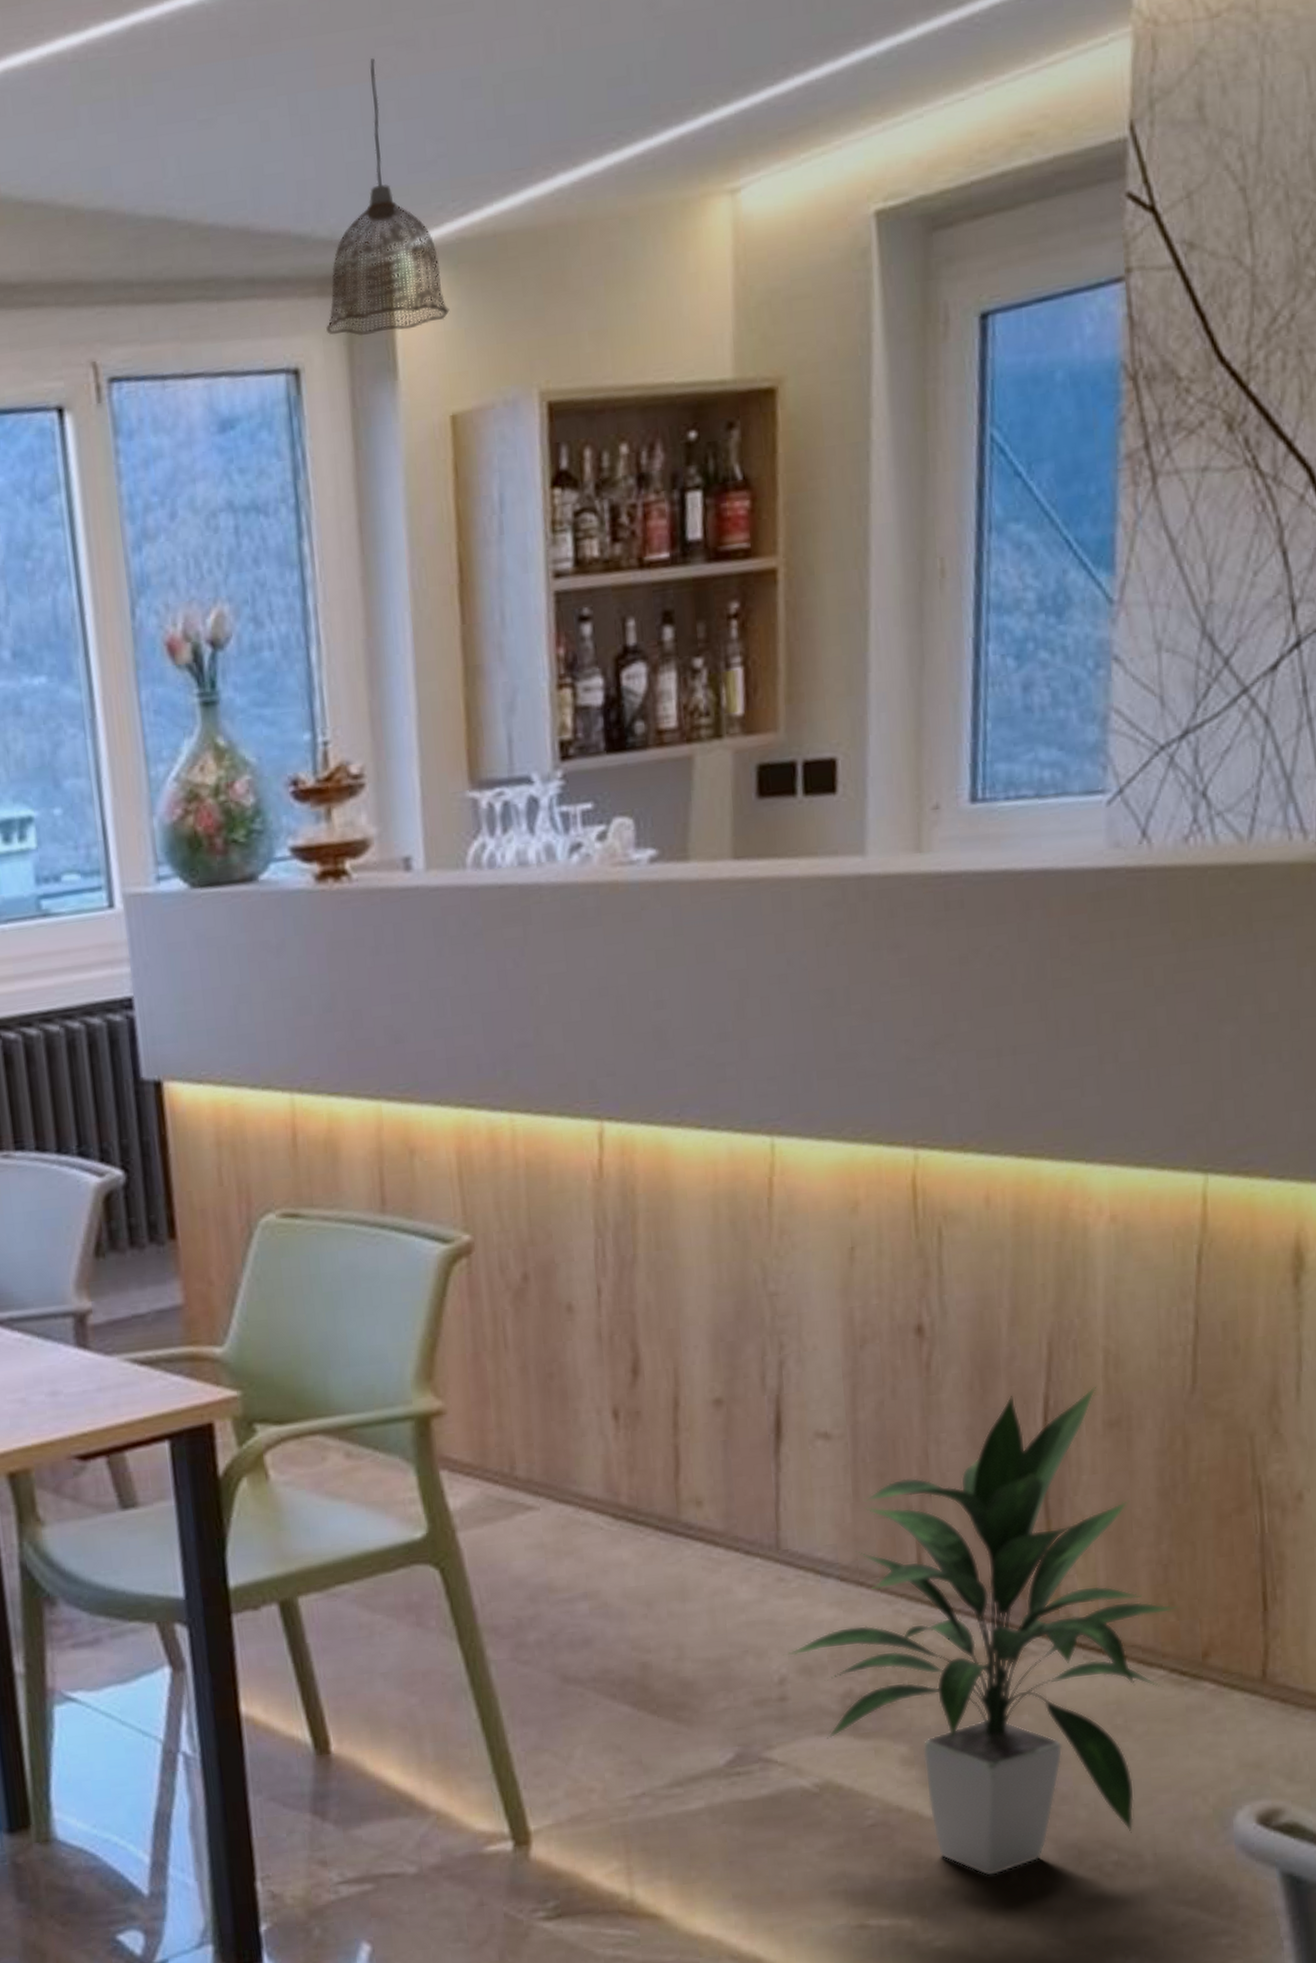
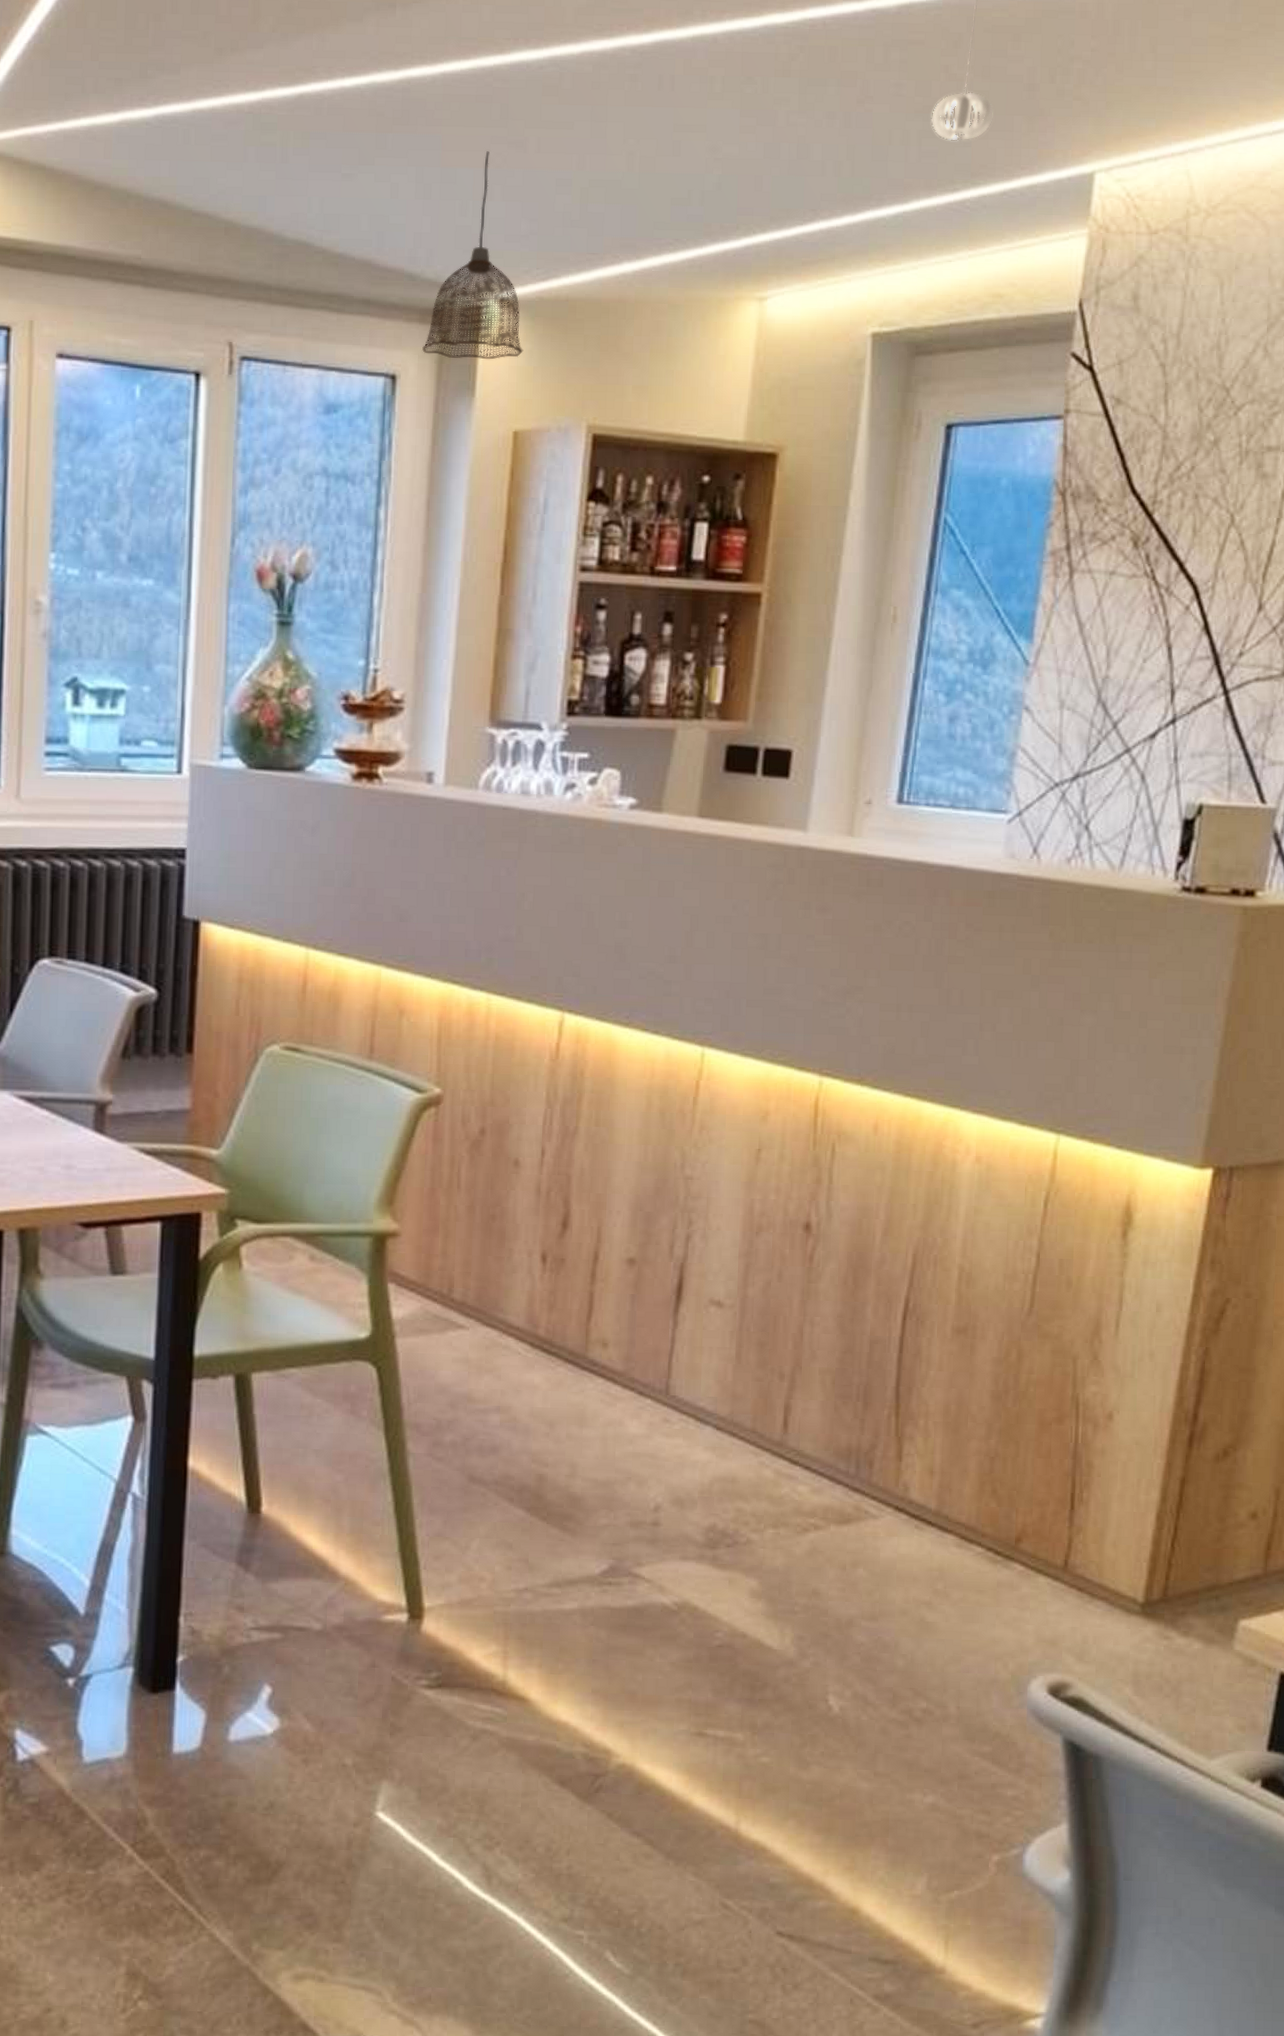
indoor plant: present [783,1387,1181,1877] -> none [660,1294,1002,1706]

